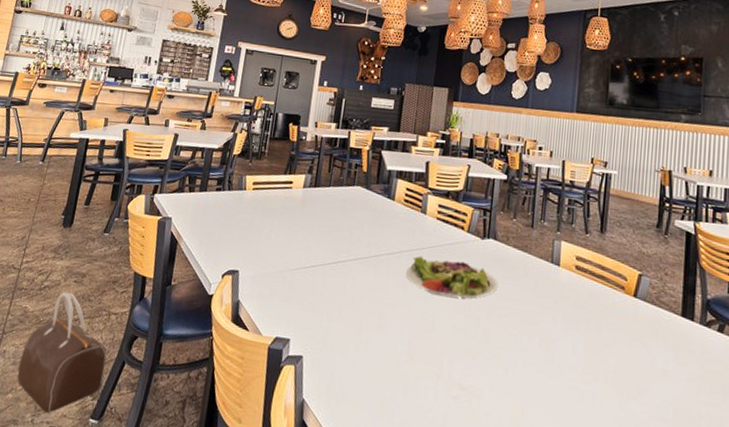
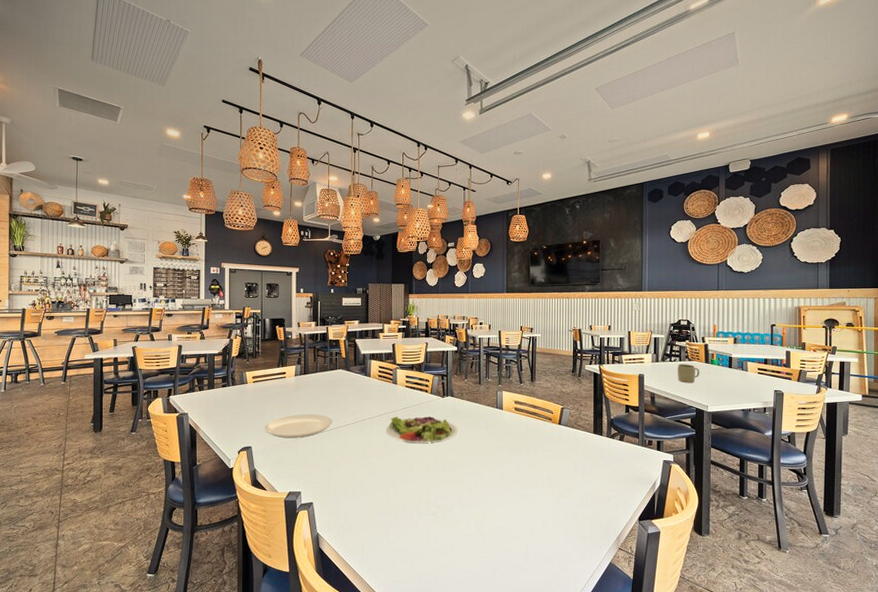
handbag: present [17,291,107,413] -> none [78,483,153,575]
plate: none [258,237,341,268] -> present [265,414,332,438]

